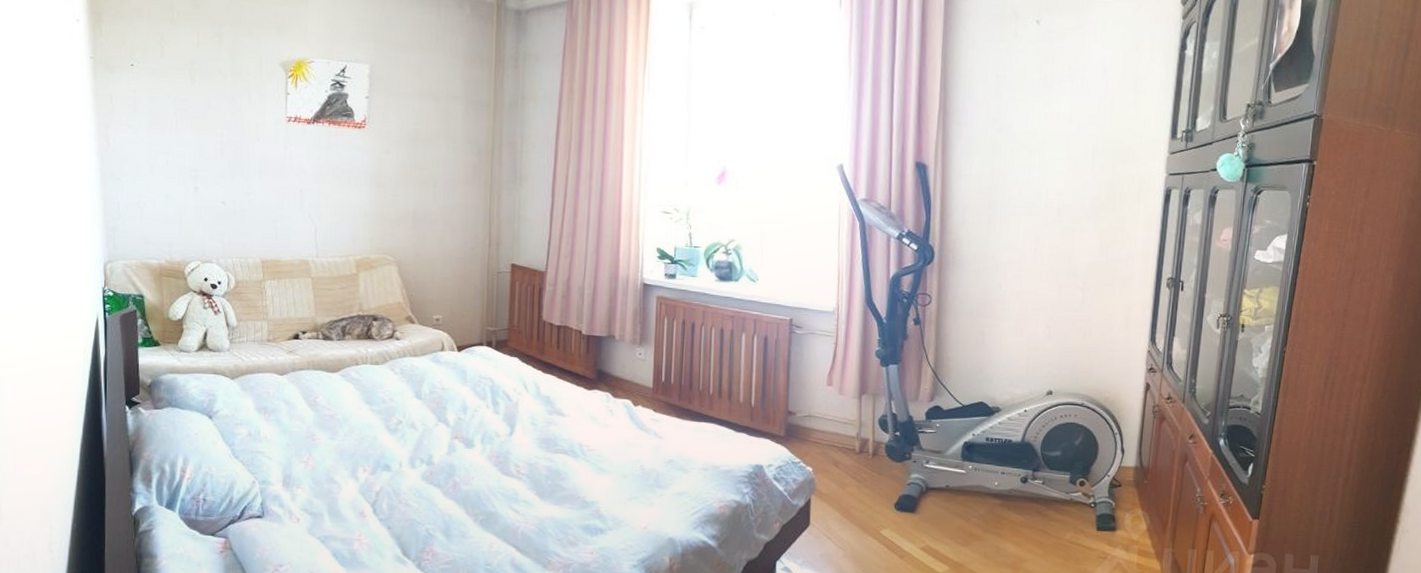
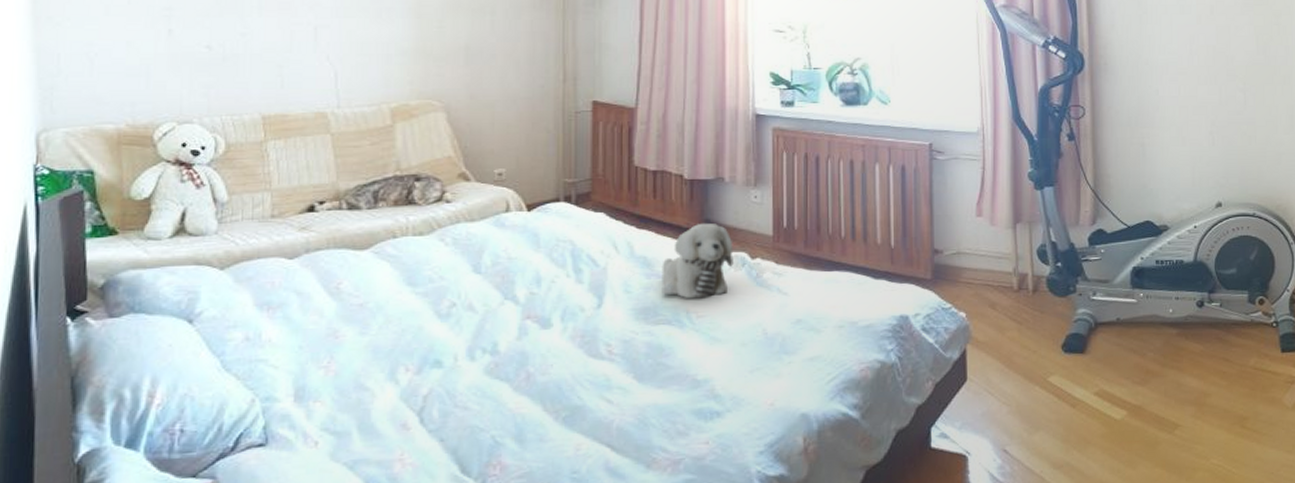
plush toy: none [560,372,620,435] -> present [661,222,733,299]

